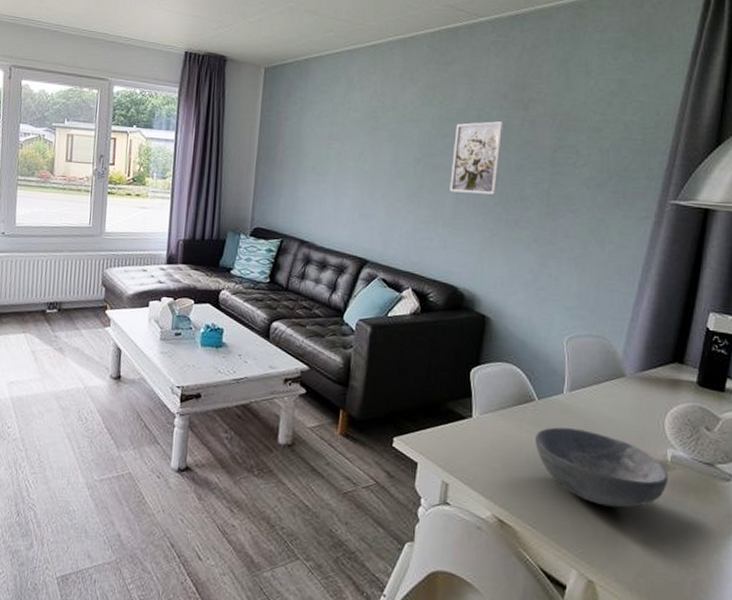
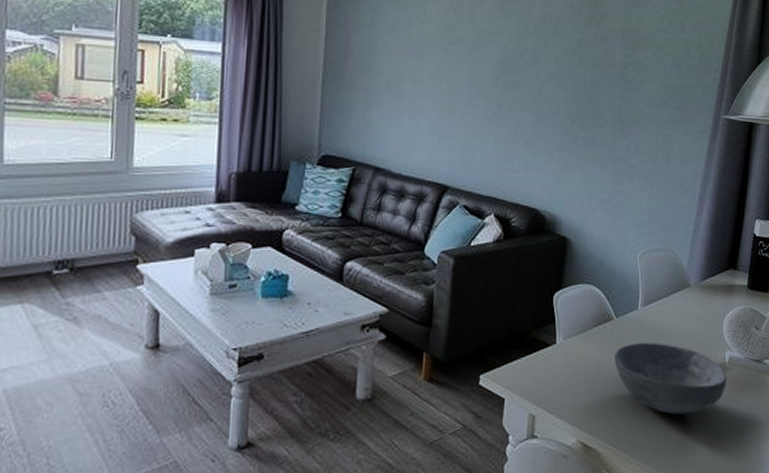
wall art: present [450,120,505,195] -> none [529,36,579,113]

